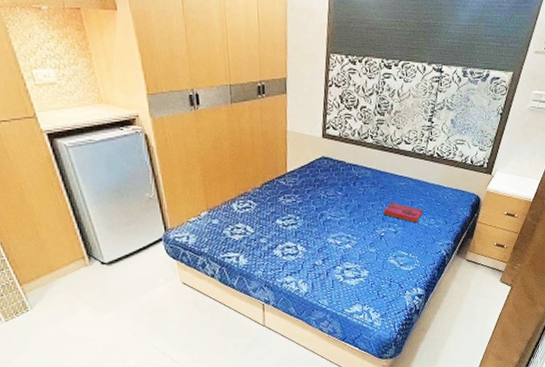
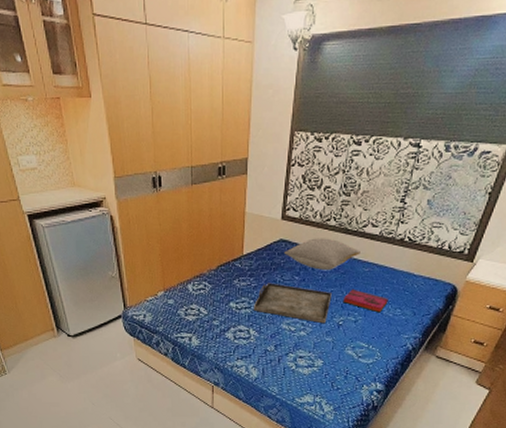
serving tray: none [299,199,373,236] -> present [253,283,332,324]
pillow: none [327,155,396,185] -> present [284,238,360,270]

